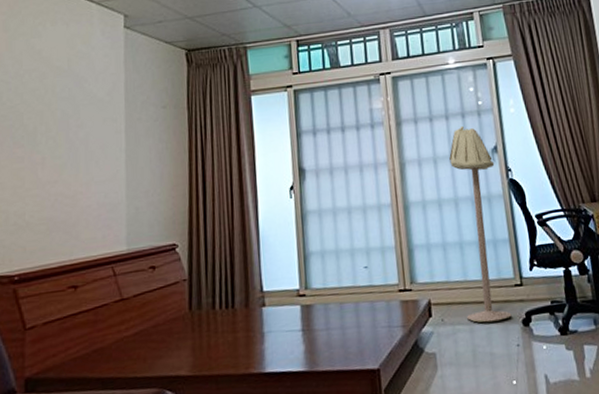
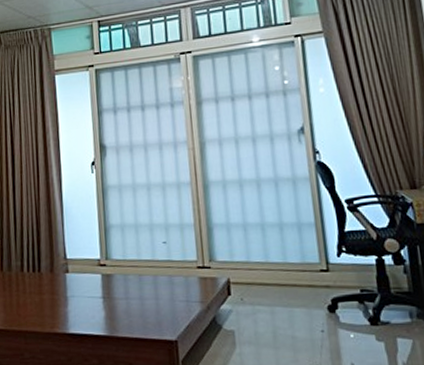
floor lamp: present [449,126,512,323] -> none [251,105,316,306]

